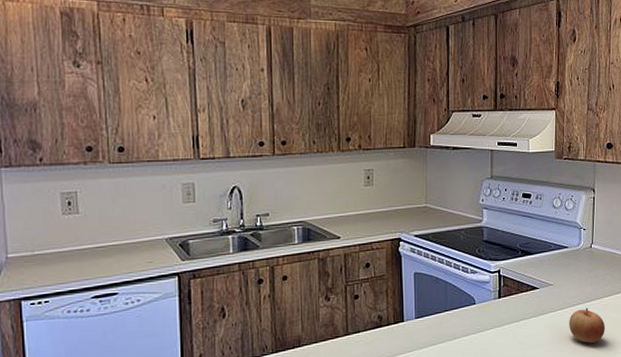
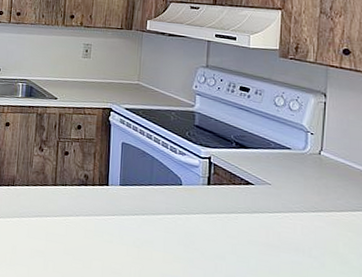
apple: present [569,307,605,343] -> none [289,217,335,259]

